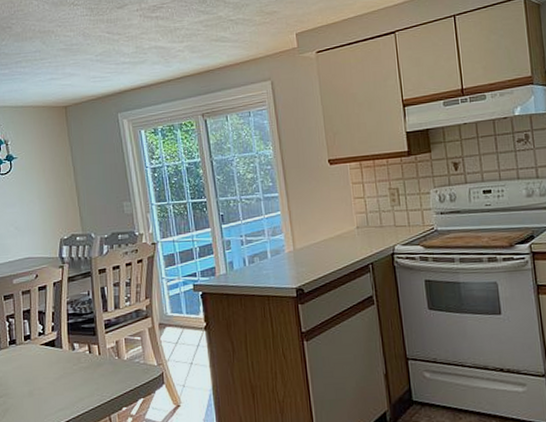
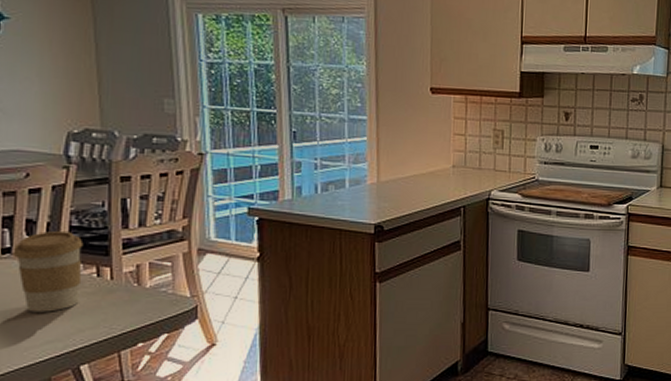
coffee cup: none [31,317,79,386] -> present [12,230,84,312]

